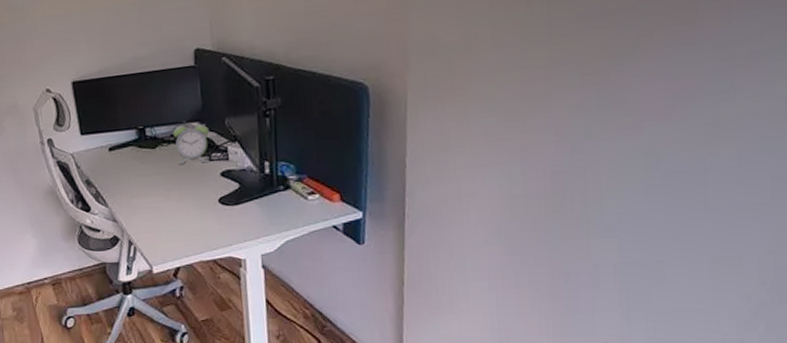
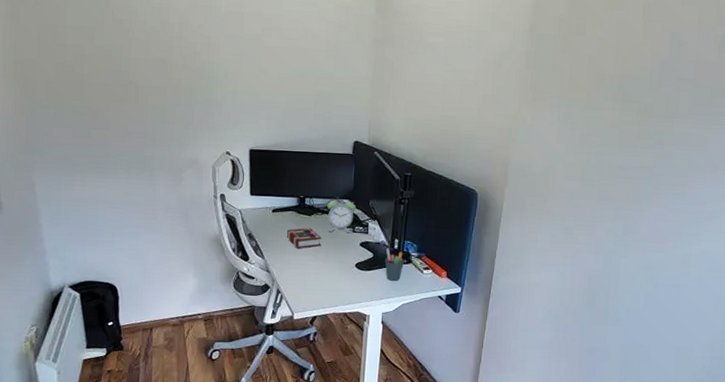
book: none [130,162,173,191] -> present [287,227,321,249]
pen holder: none [255,174,281,214] -> present [385,248,404,281]

